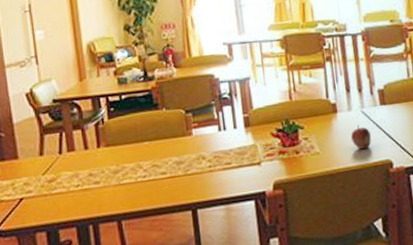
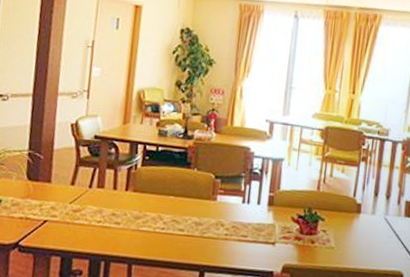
fruit: present [351,124,372,150] -> none [368,230,389,256]

